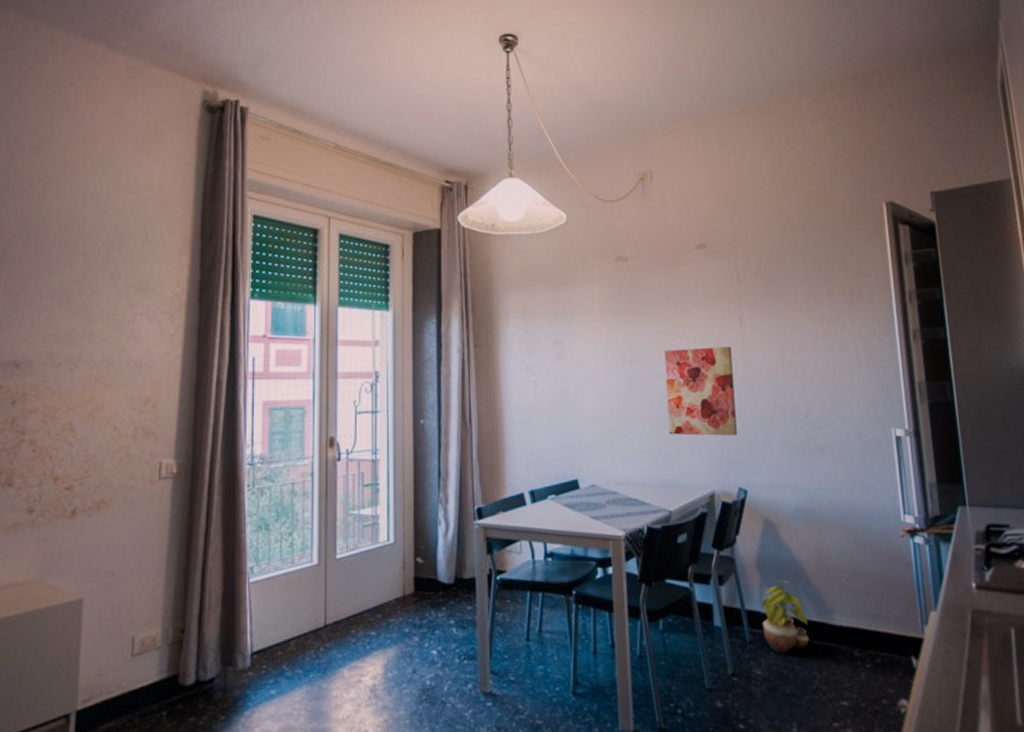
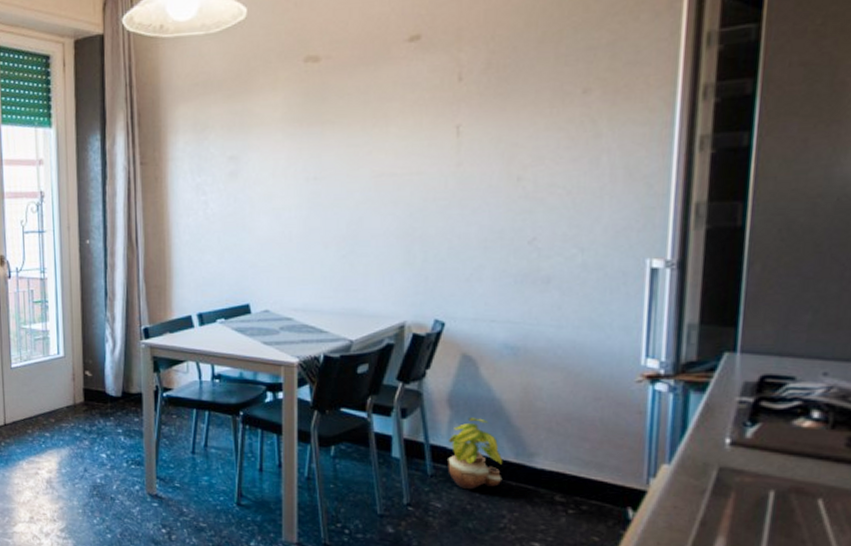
wall art: present [665,346,737,436] -> none [356,160,442,264]

